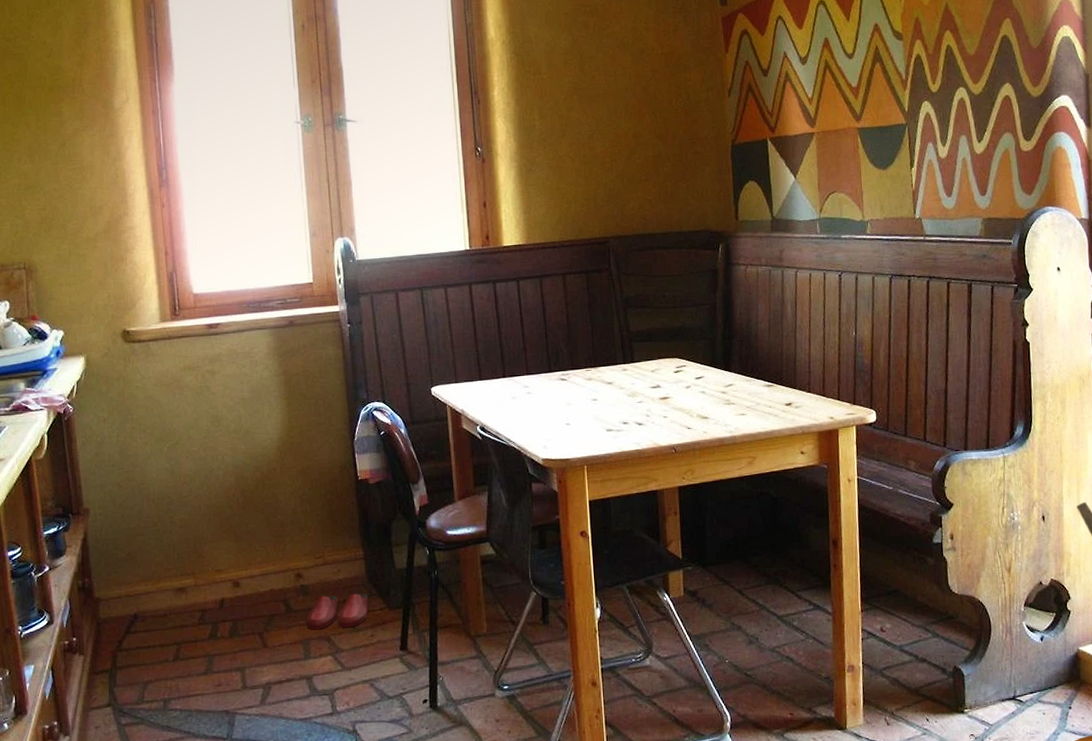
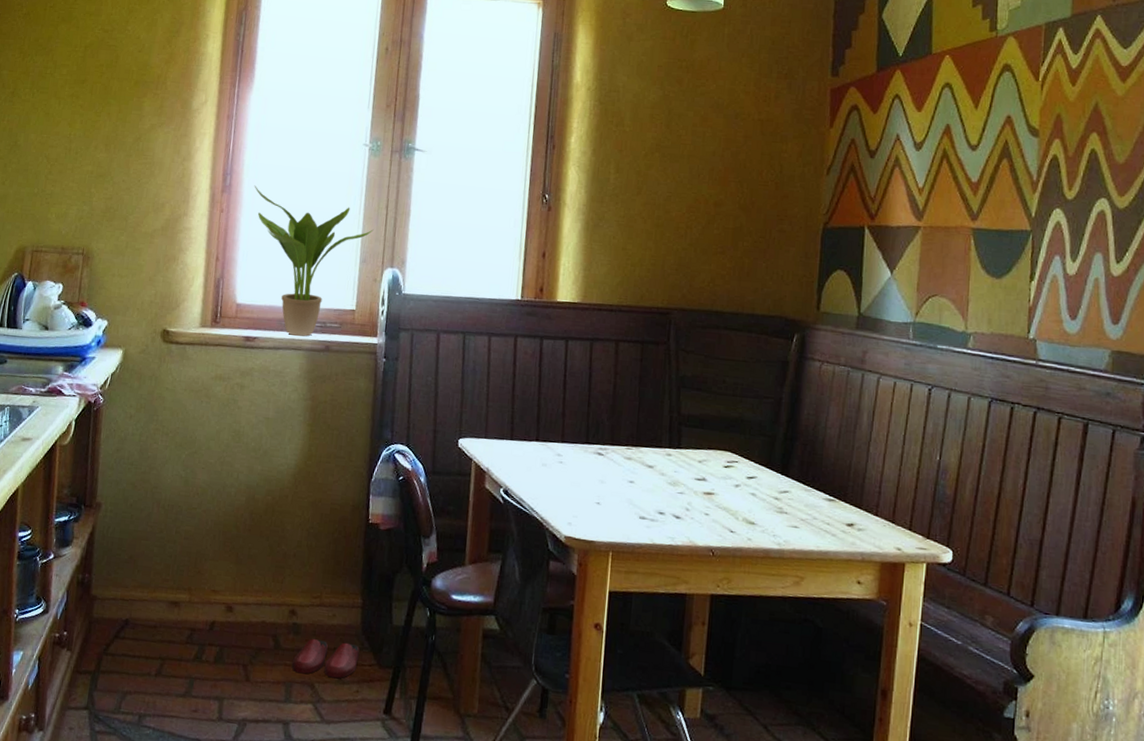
potted plant: none [191,176,319,317] -> present [254,185,374,337]

